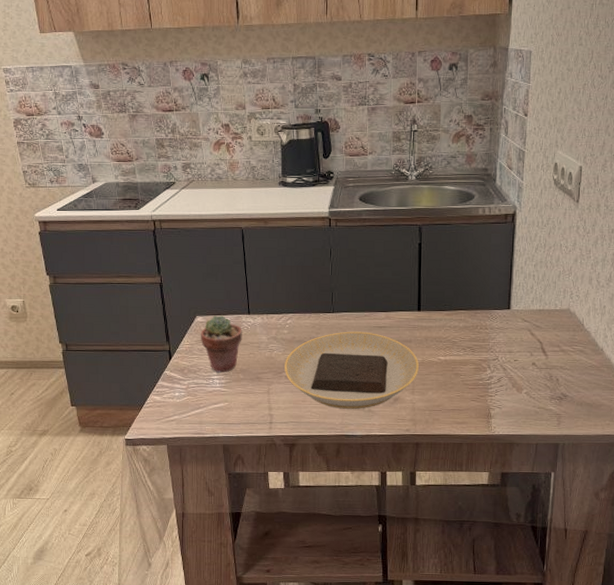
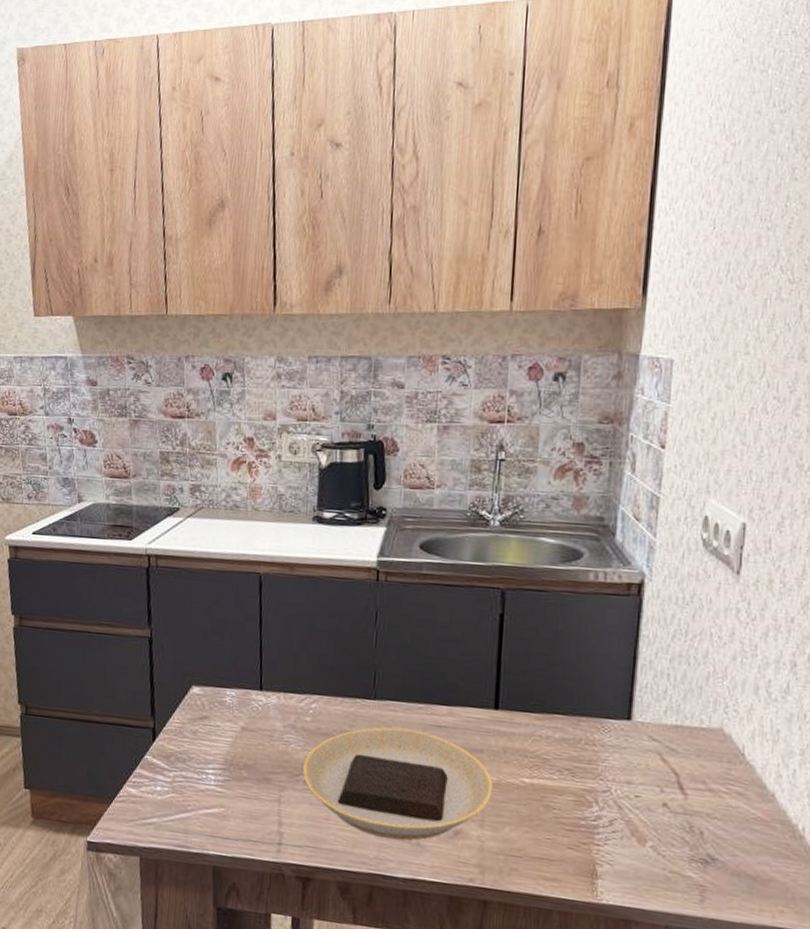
potted succulent: present [201,314,242,373] -> none [195,687,251,766]

